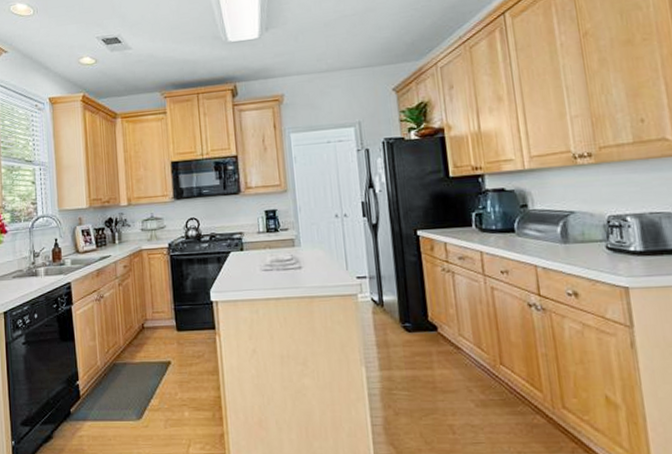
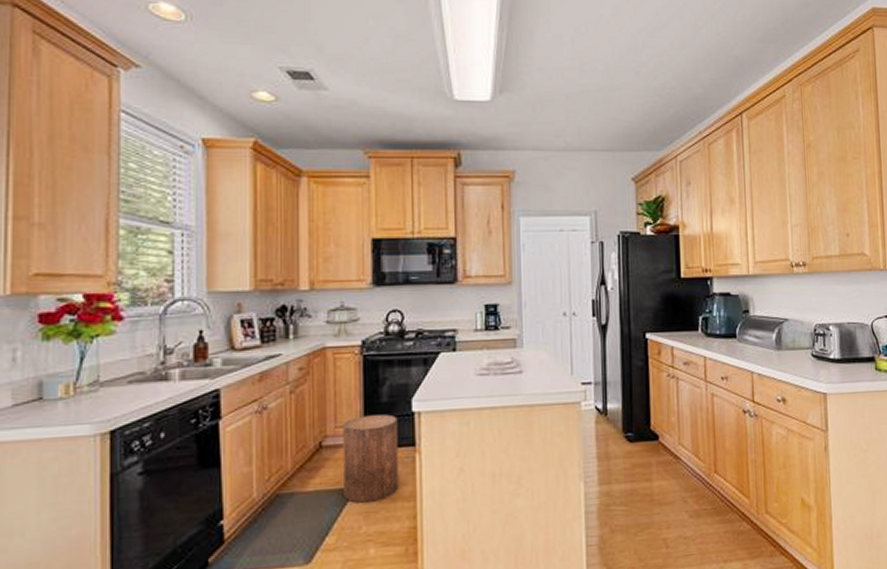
stool: none [158,303,204,374] -> present [343,414,399,503]

